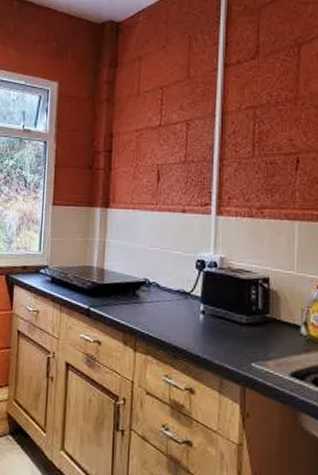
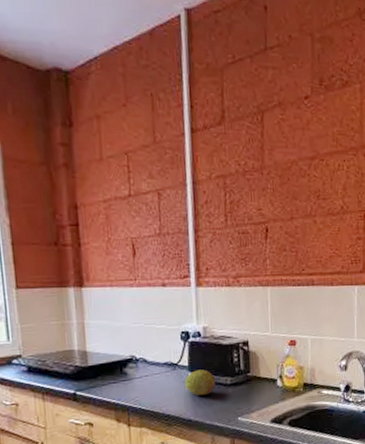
fruit: none [196,302,228,331] -> present [185,369,215,396]

